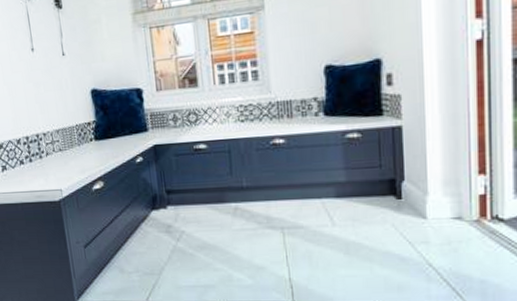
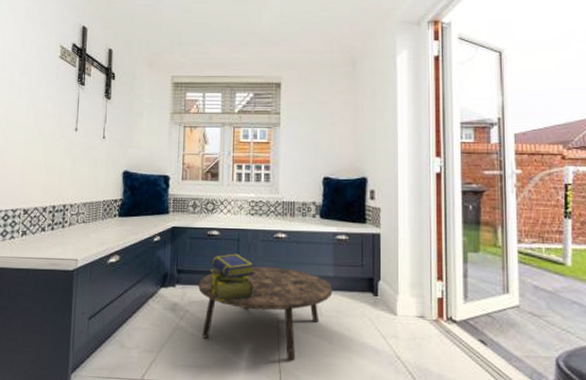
coffee table: none [191,177,346,275] -> present [198,266,333,361]
stack of books: none [201,166,253,220] -> present [210,253,256,302]

